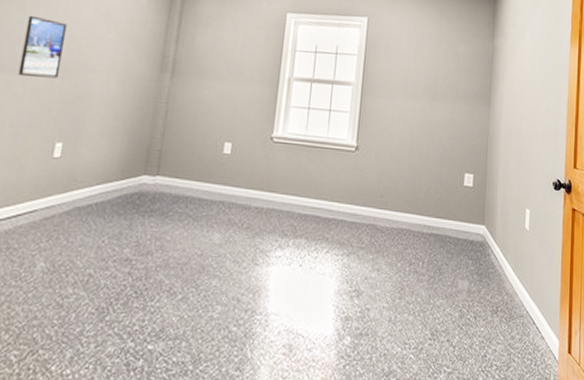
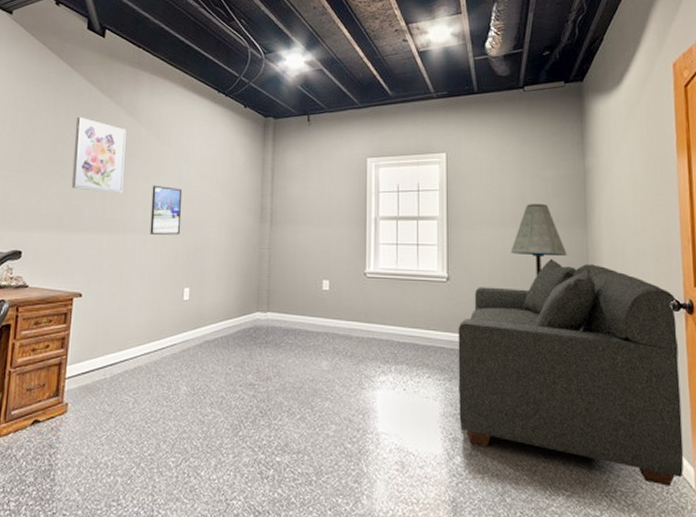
sofa: none [353,133,558,359] -> present [458,258,684,486]
floor lamp: none [419,77,471,151] -> present [510,204,567,277]

